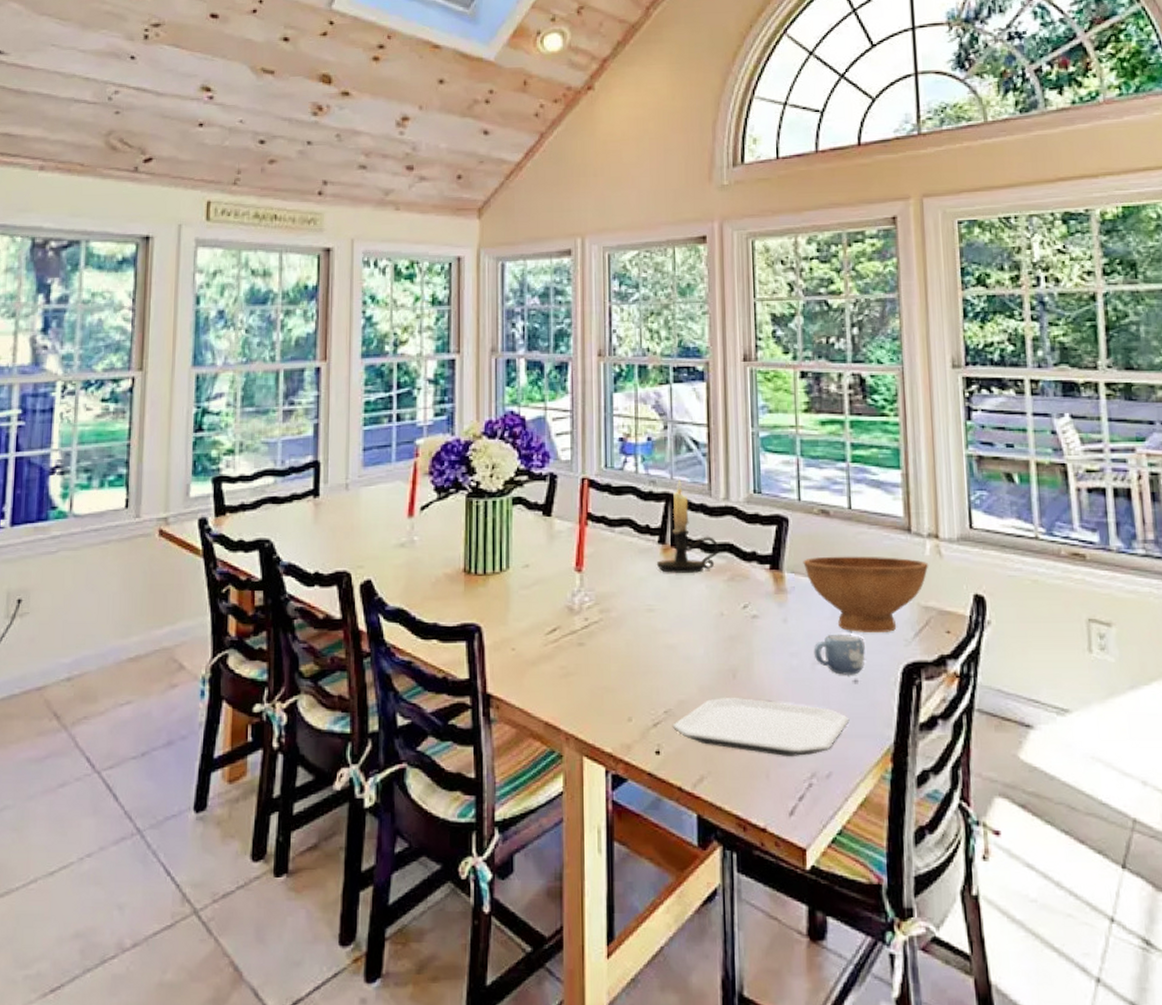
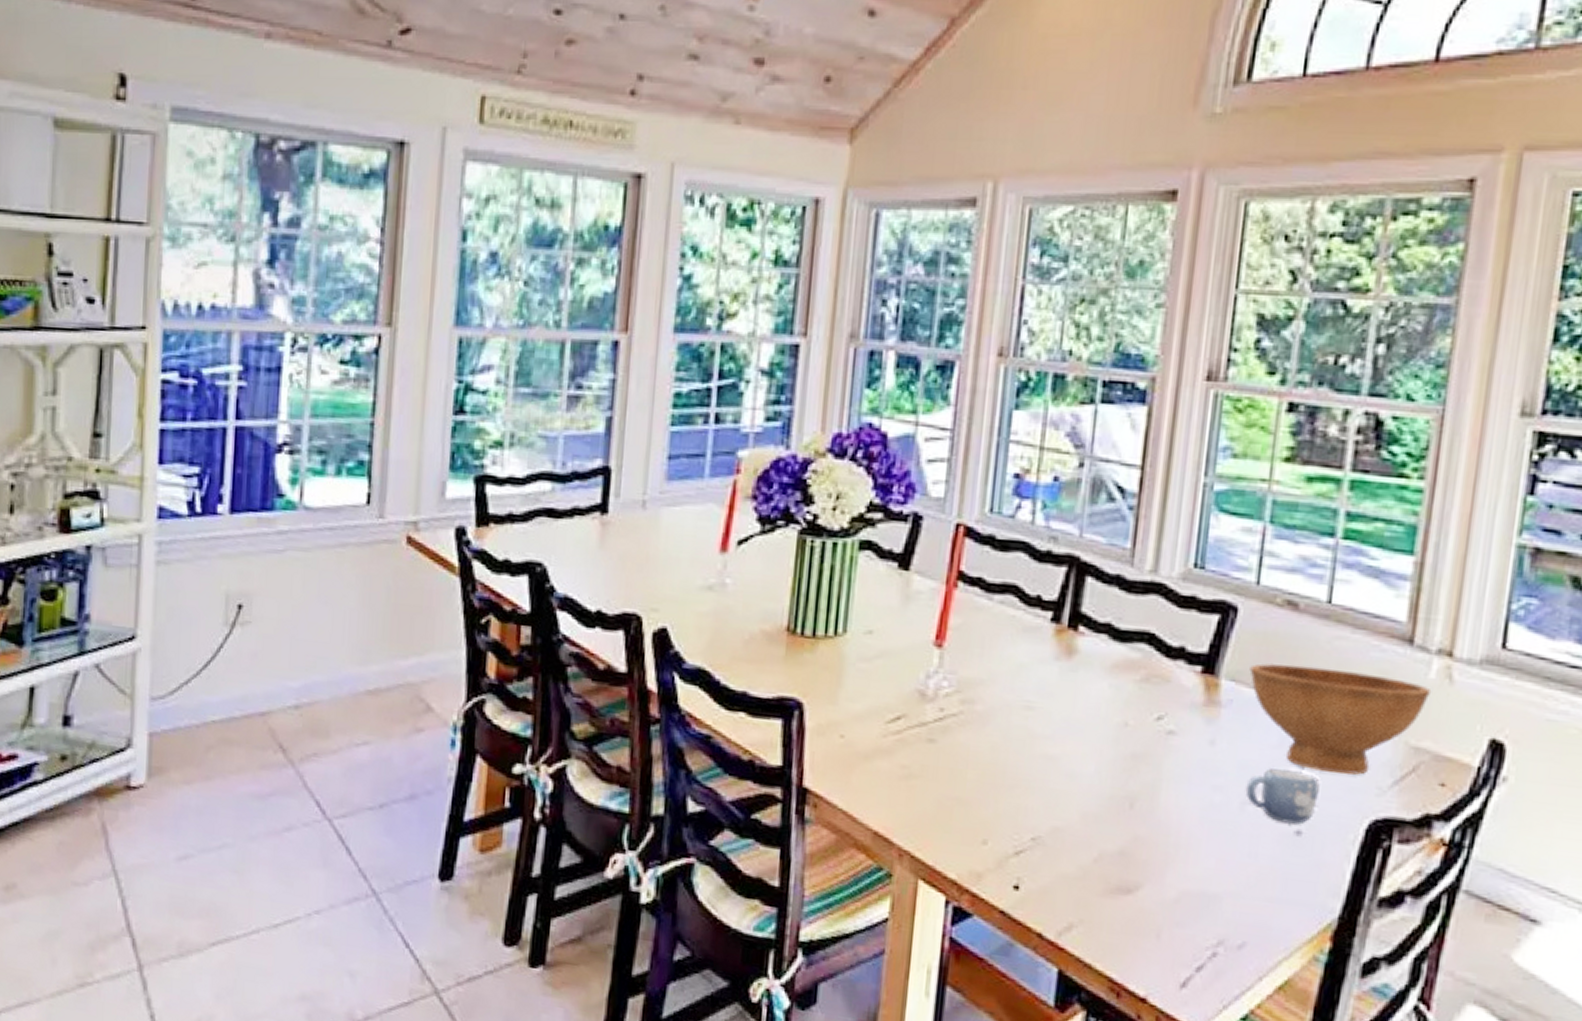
candle holder: present [656,479,718,573] -> none [1044,538,1134,667]
plate: present [672,698,850,756] -> none [1039,830,1282,918]

